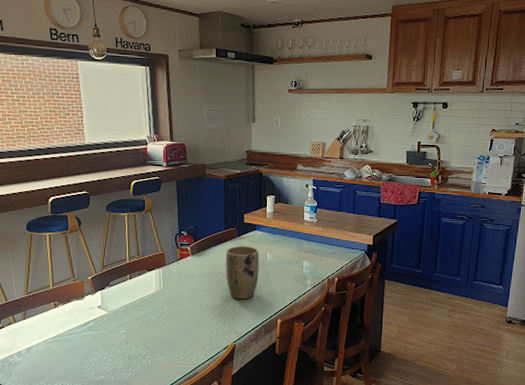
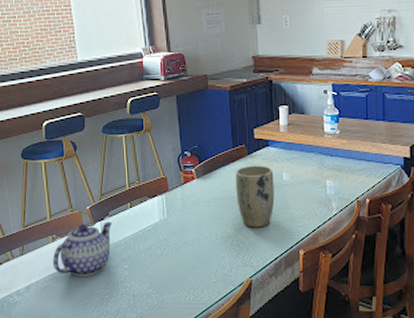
teapot: none [54,291,112,340] -> present [52,222,113,277]

